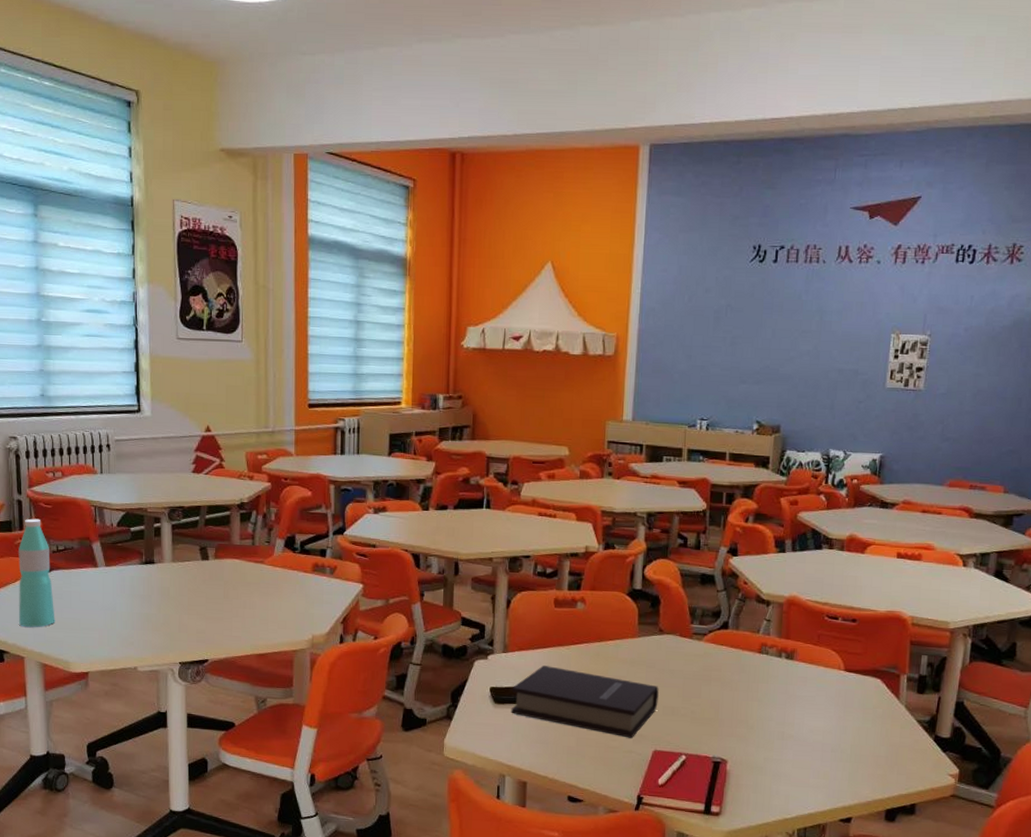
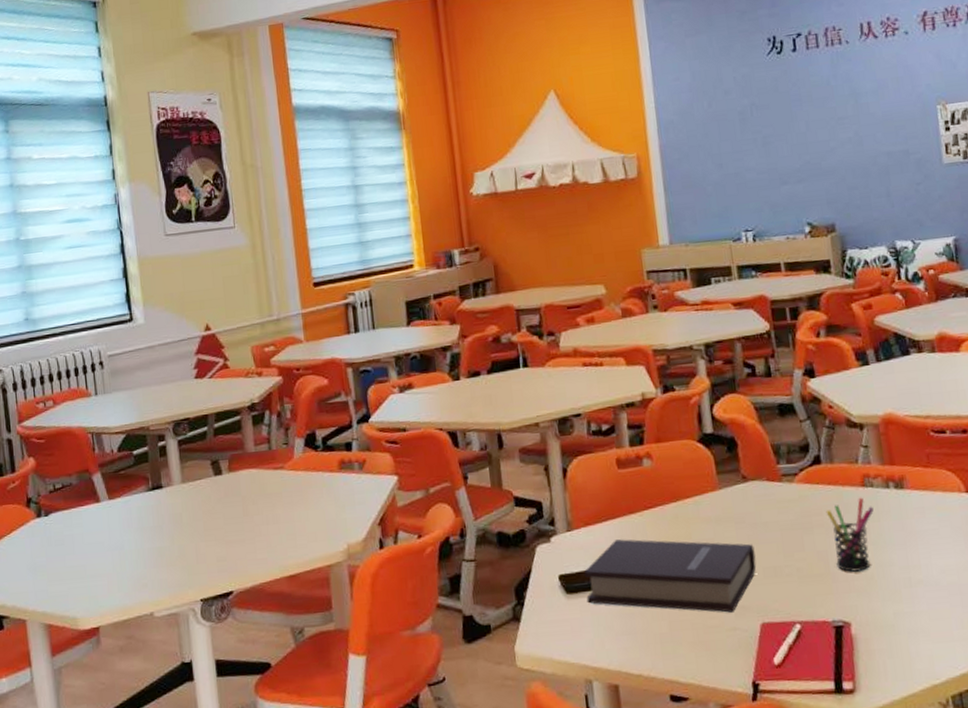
water bottle: present [18,518,55,627] -> none [11,457,58,584]
pen holder: none [724,661,765,721] -> present [825,497,874,572]

